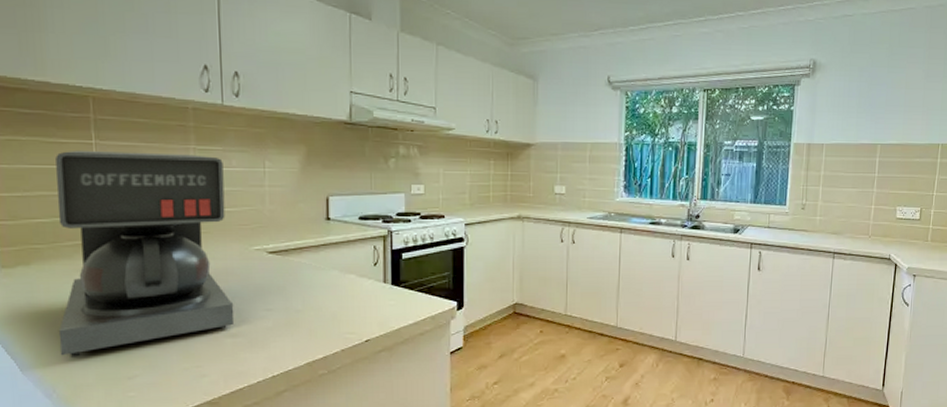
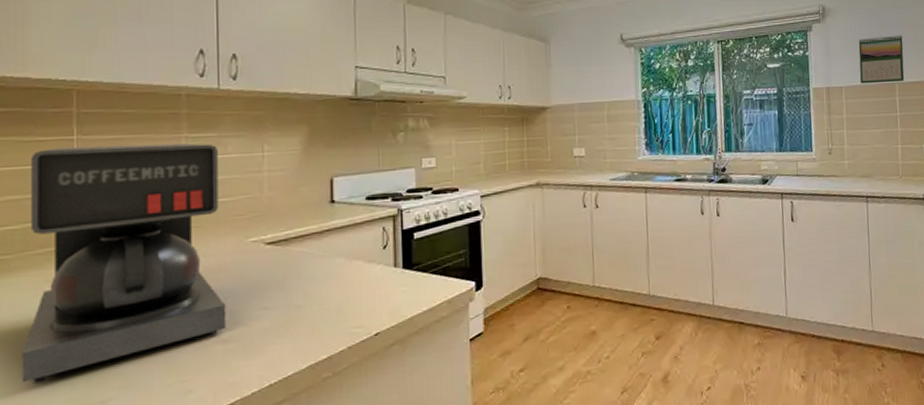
calendar: none [842,94,892,144] -> present [858,35,905,84]

